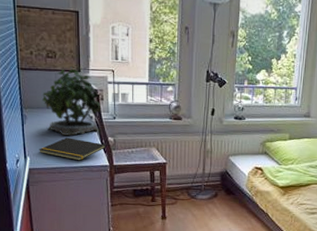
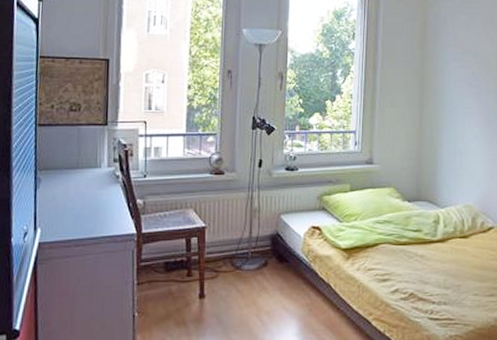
notepad: present [39,137,106,161] -> none [52,202,134,230]
potted plant: present [41,67,102,136] -> none [60,120,130,200]

